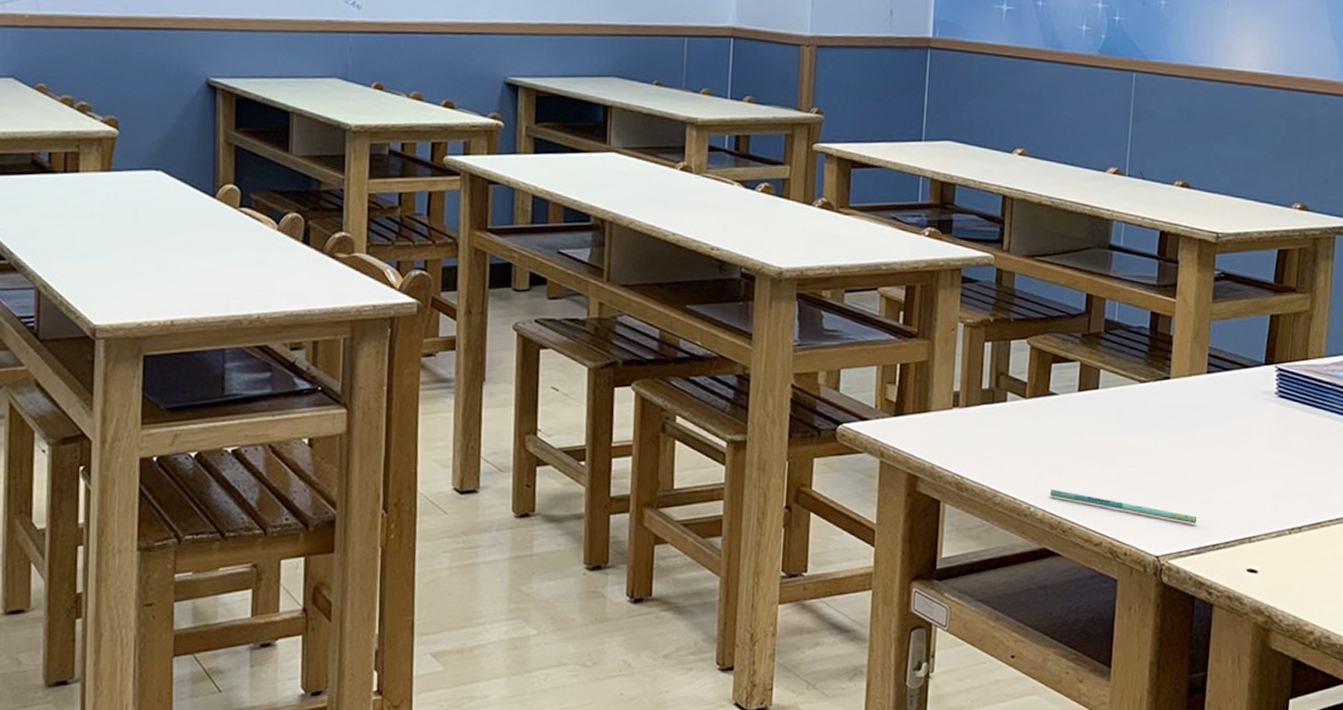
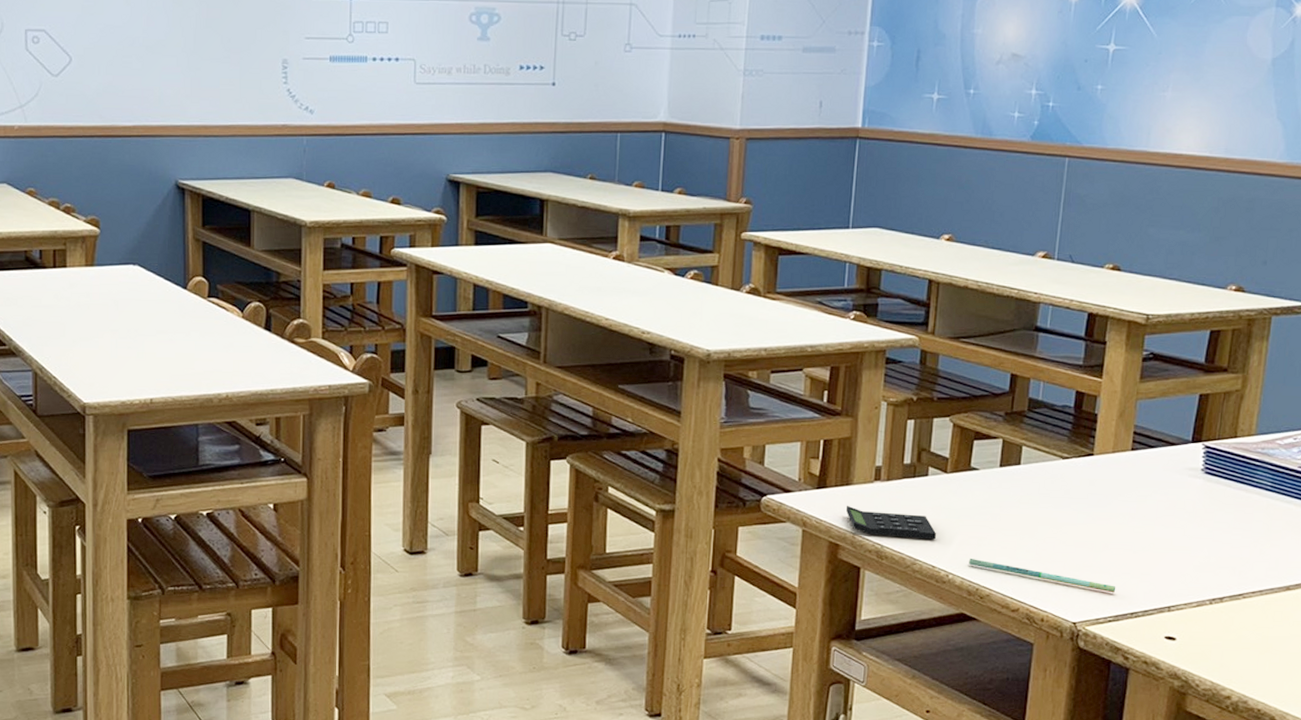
calculator: none [925,433,1017,470] -> present [846,505,937,540]

